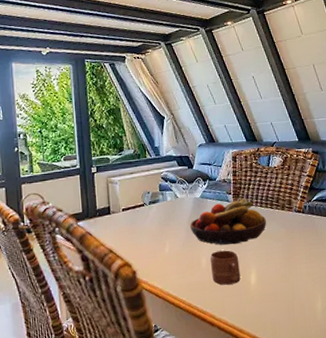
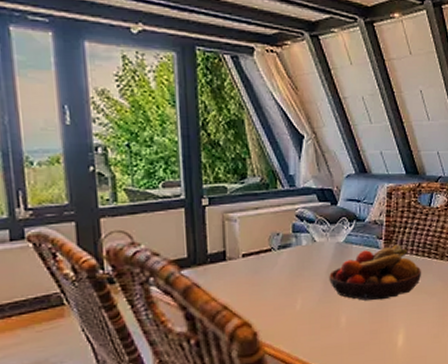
mug: present [210,250,241,285] -> none [351,306,386,348]

